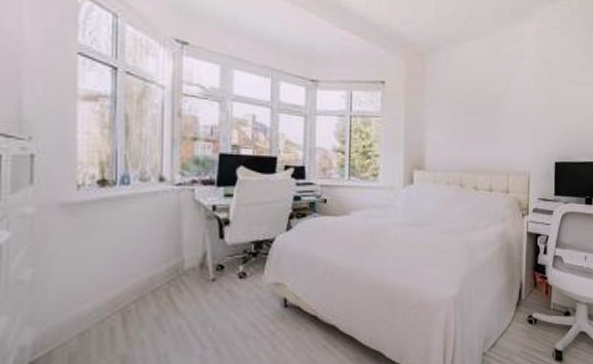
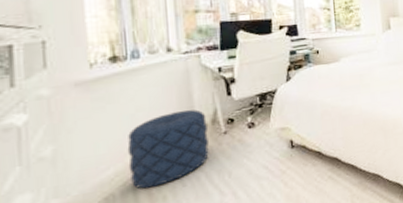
pouf: none [108,248,195,329] -> present [127,109,209,189]

